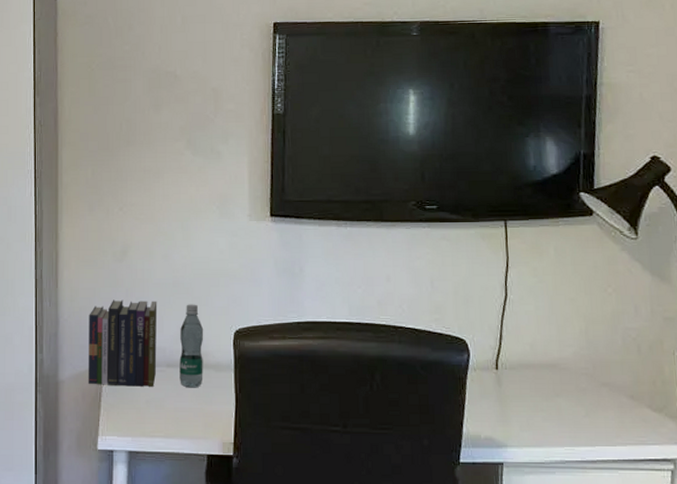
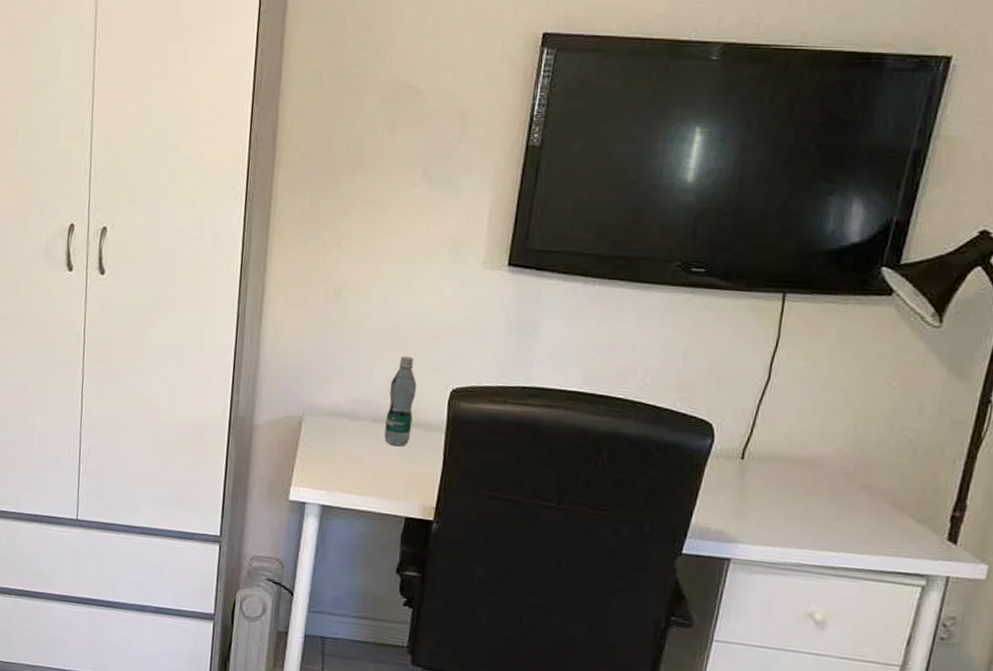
books: present [87,299,158,387] -> none [284,344,369,441]

